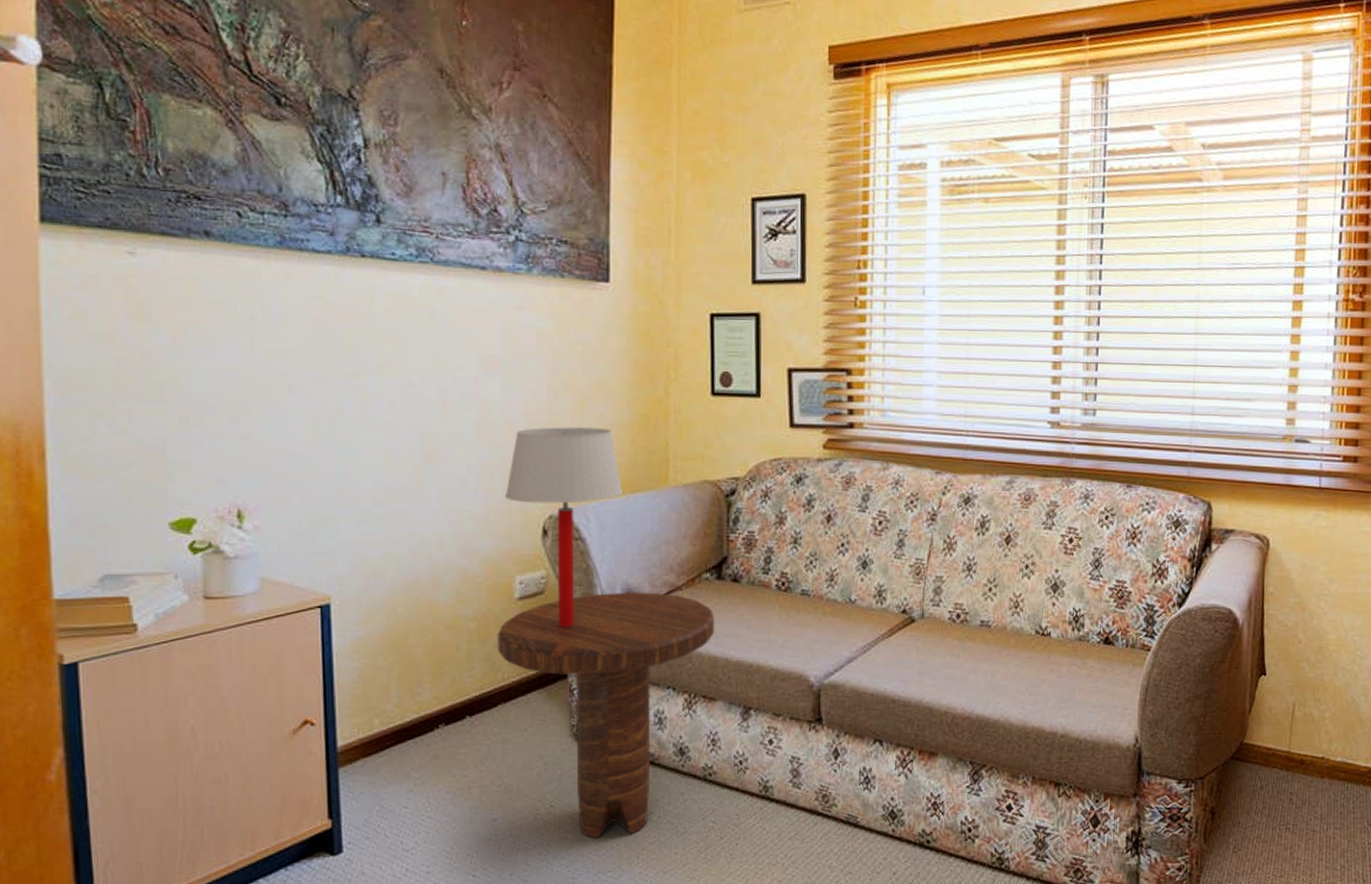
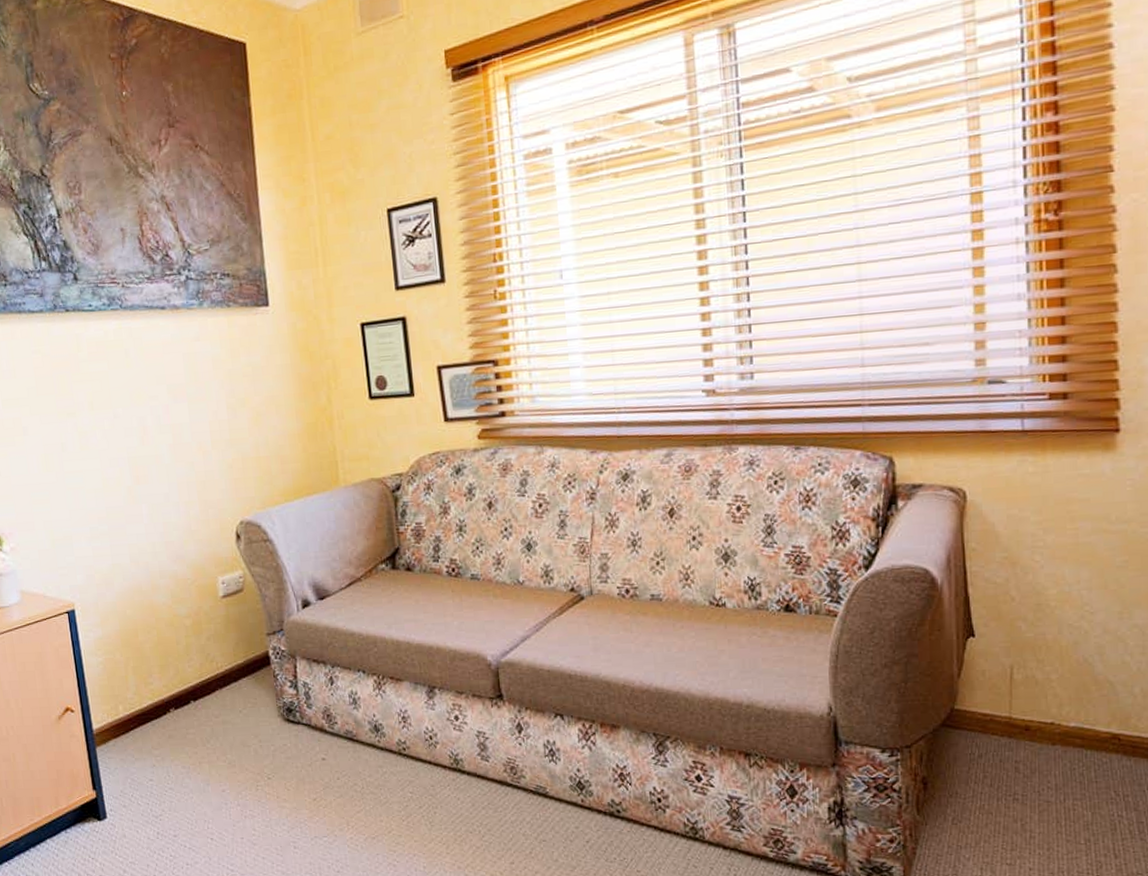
side table: present [497,592,715,839] -> none [208,585,395,808]
table lamp: present [504,427,623,628] -> none [201,439,301,621]

